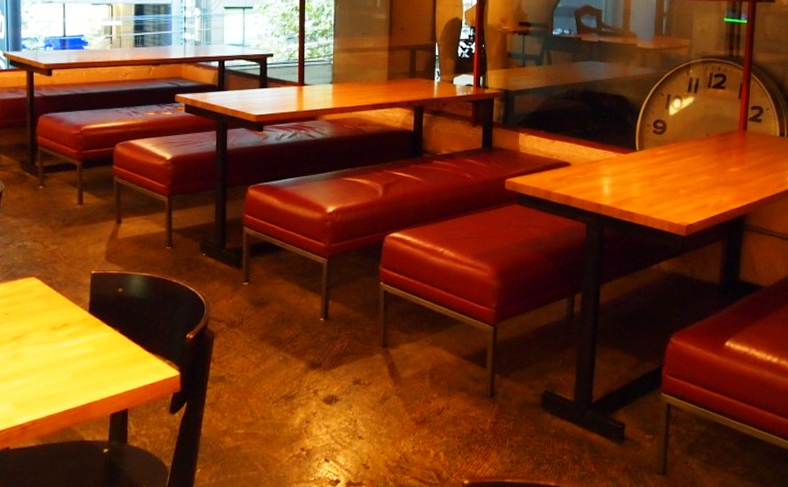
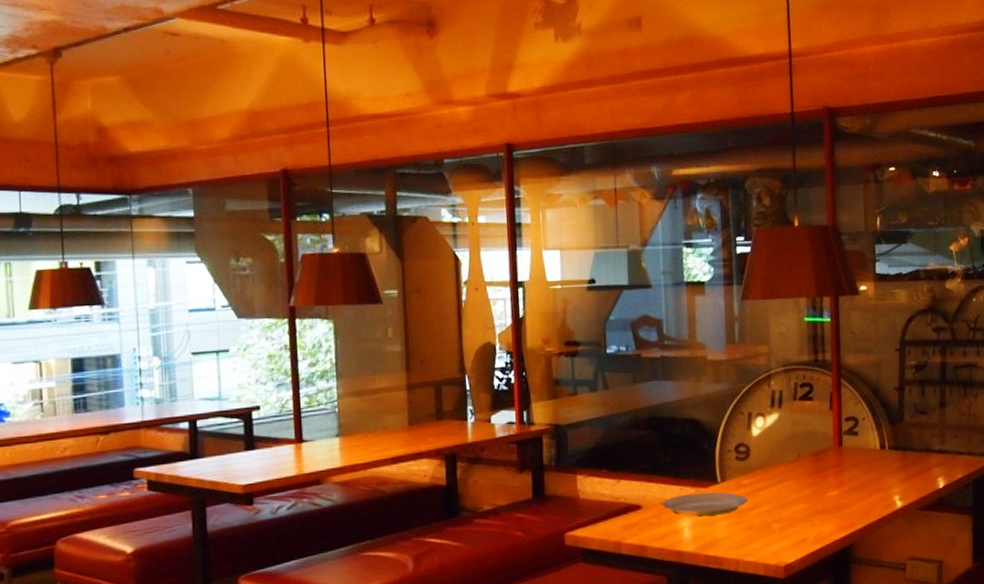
plate: none [588,157,661,177] -> present [662,492,749,517]

